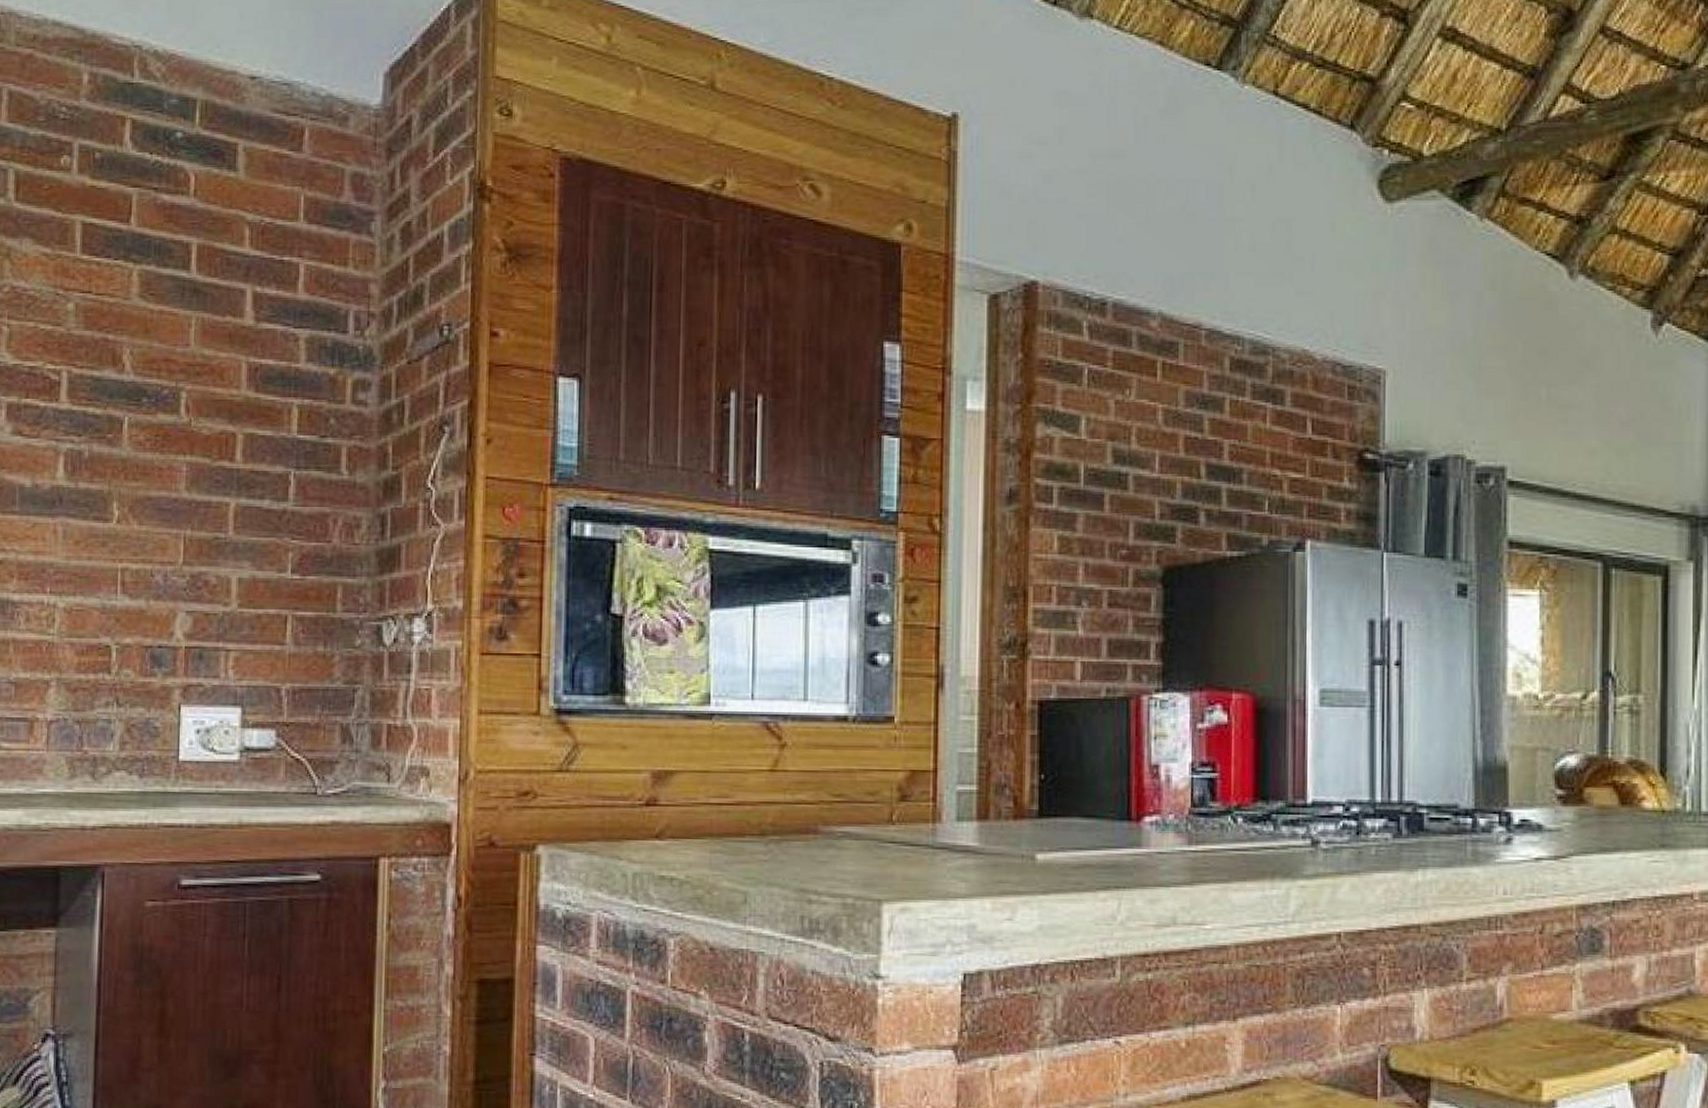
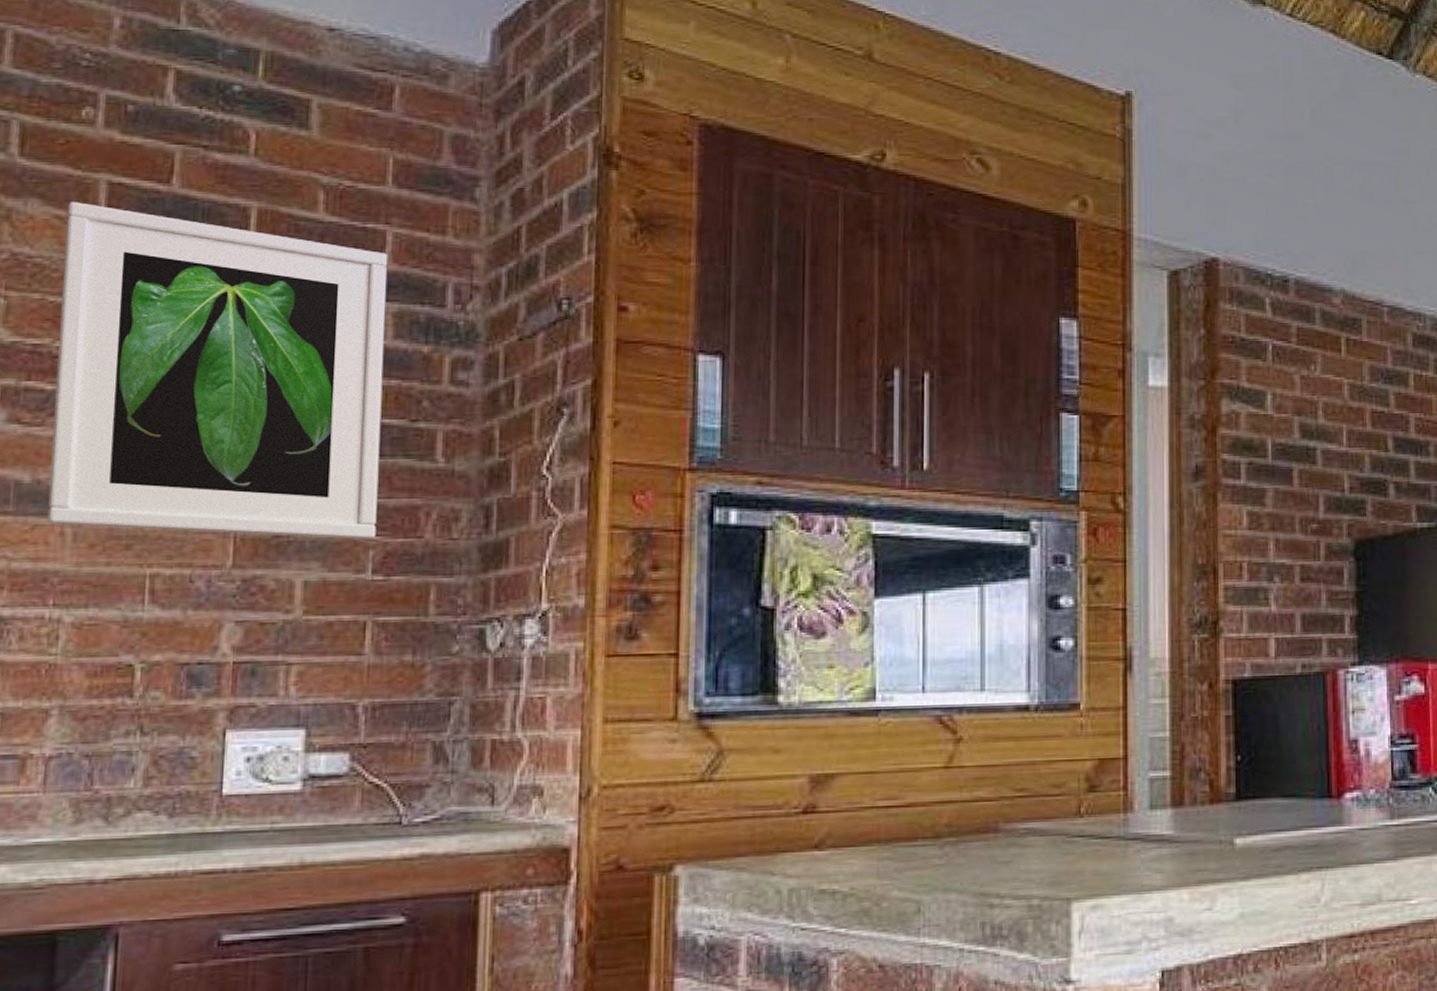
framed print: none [44,241,300,543] -> present [47,202,387,539]

